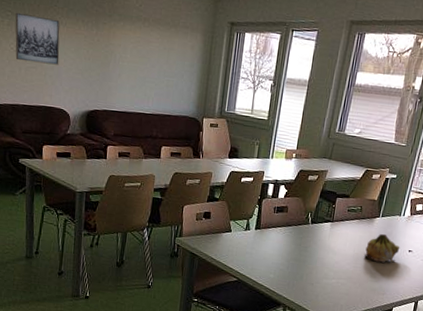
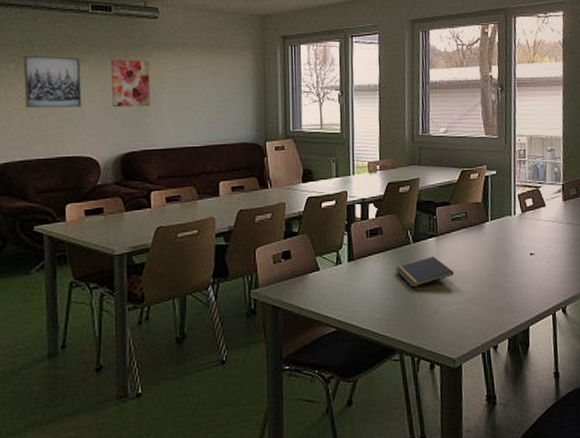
wall art: none [83,25,115,73] -> present [110,59,150,108]
notepad: none [292,237,341,260] -> present [395,256,455,288]
fruit: present [364,233,400,263] -> none [481,239,520,274]

